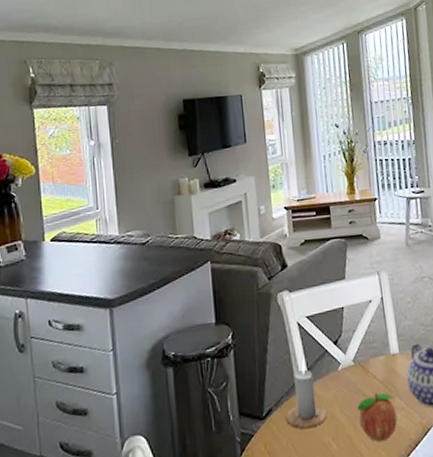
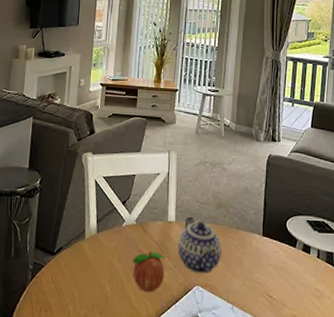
candle: present [286,360,327,430] -> none [73,212,107,270]

